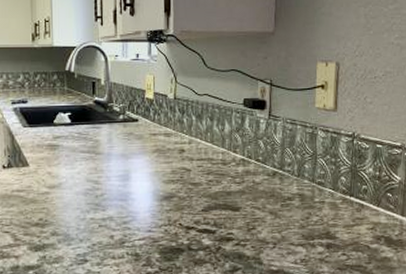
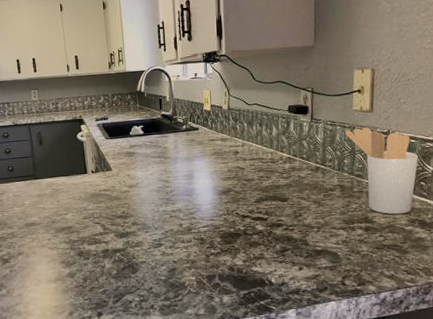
utensil holder: none [306,128,385,230] -> present [345,127,418,215]

